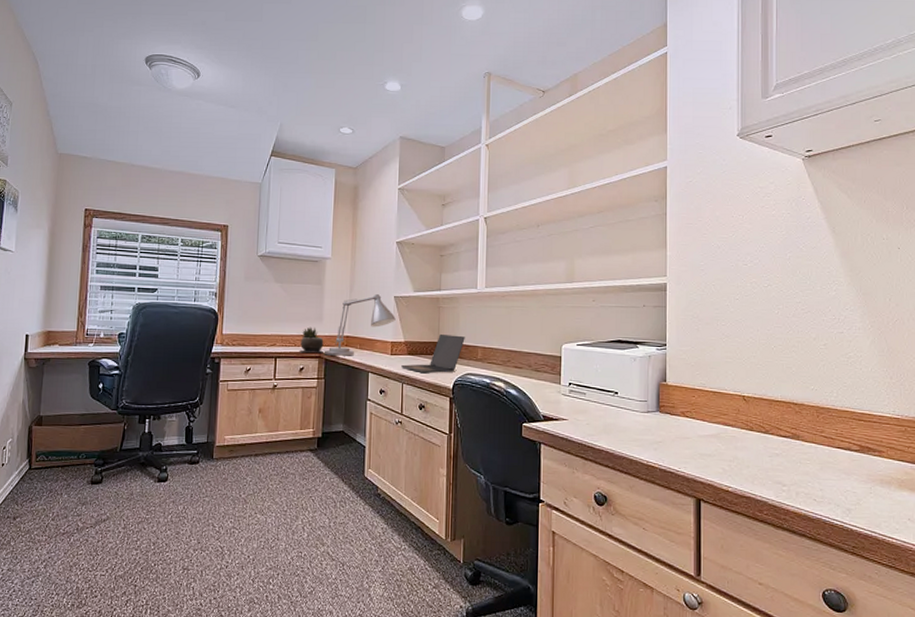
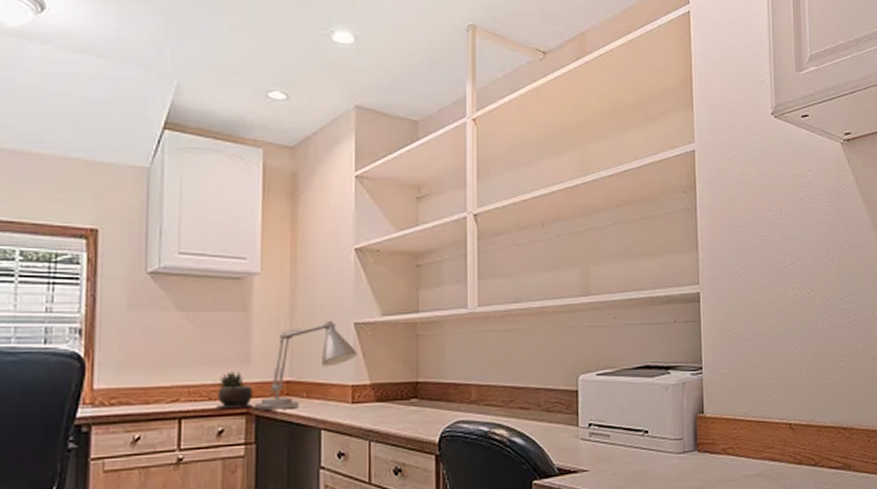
laptop: present [401,335,465,374] -> none [367,371,453,426]

